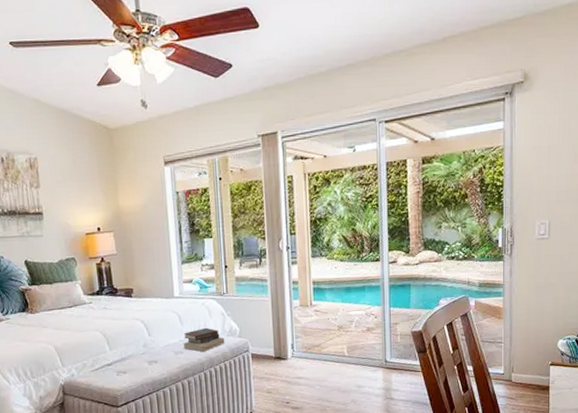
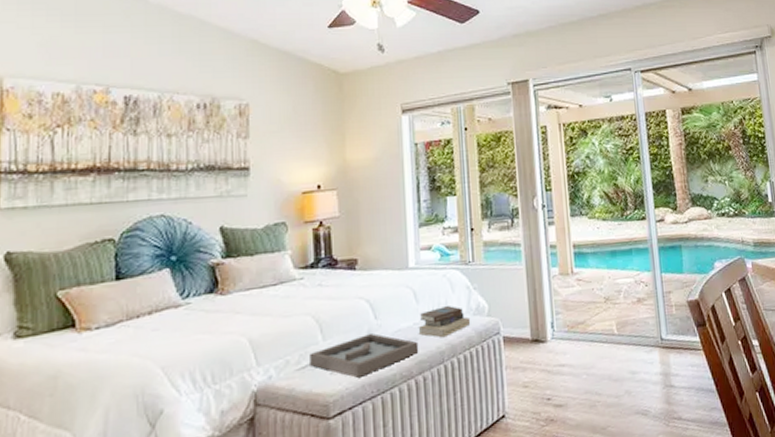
decorative tray: none [100,347,184,379] -> present [310,333,419,378]

